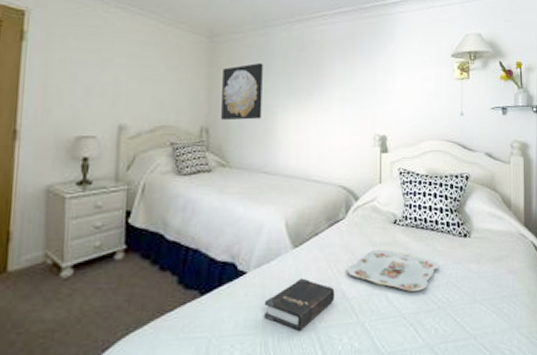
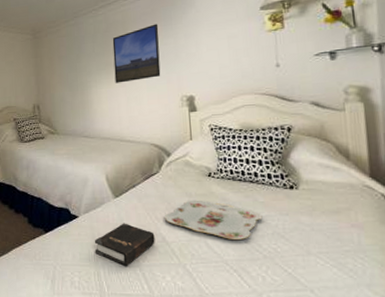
wall art: present [221,62,263,121] -> none [45,48,79,98]
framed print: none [306,52,357,113] -> present [112,23,161,83]

